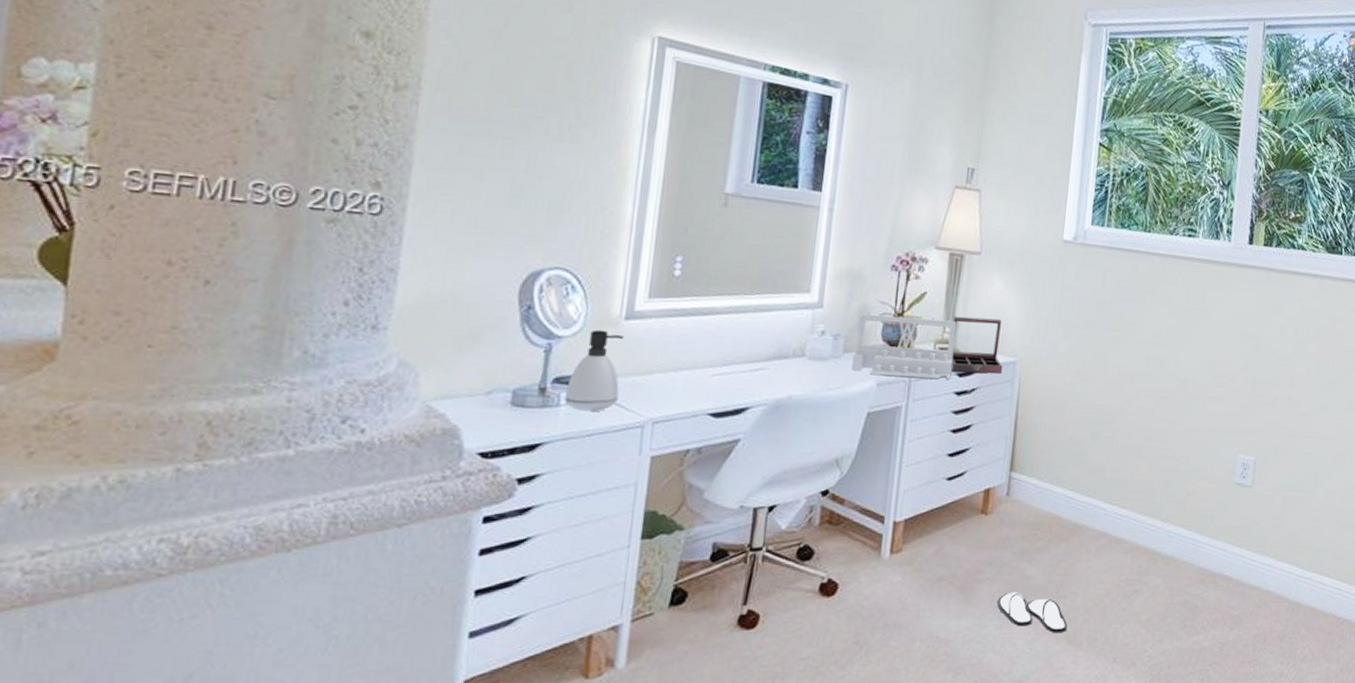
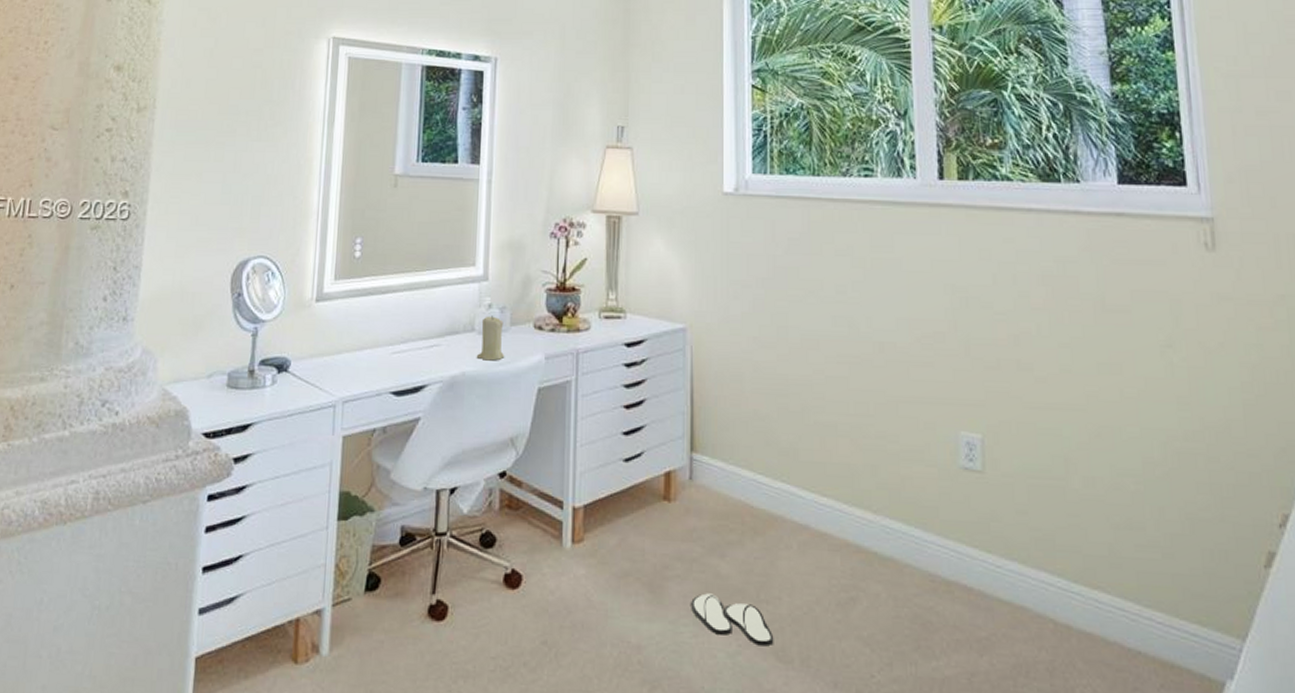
soap dispenser: present [565,329,624,412] -> none [269,312,316,393]
candle: none [806,342,836,386] -> present [477,316,505,361]
jewelry display stand: present [852,312,957,381] -> none [520,283,620,351]
jewelry box: present [951,316,1003,375] -> none [616,282,672,343]

